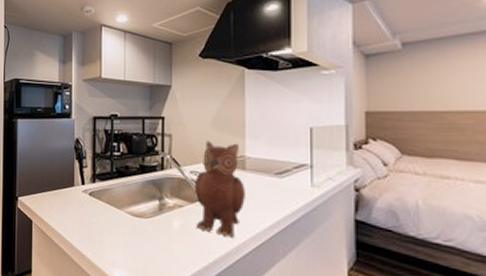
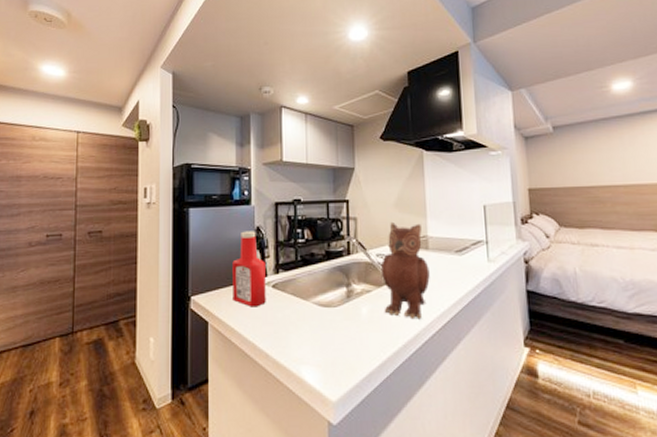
ketchup bottle: none [54,142,83,212] -> present [232,231,266,307]

